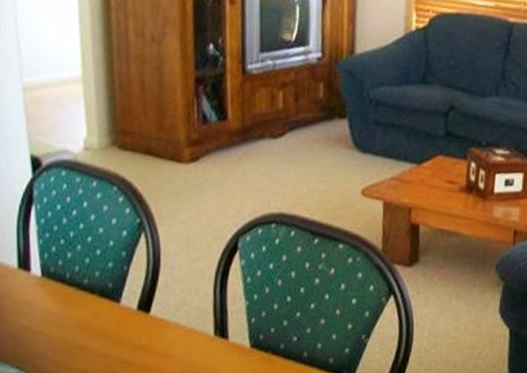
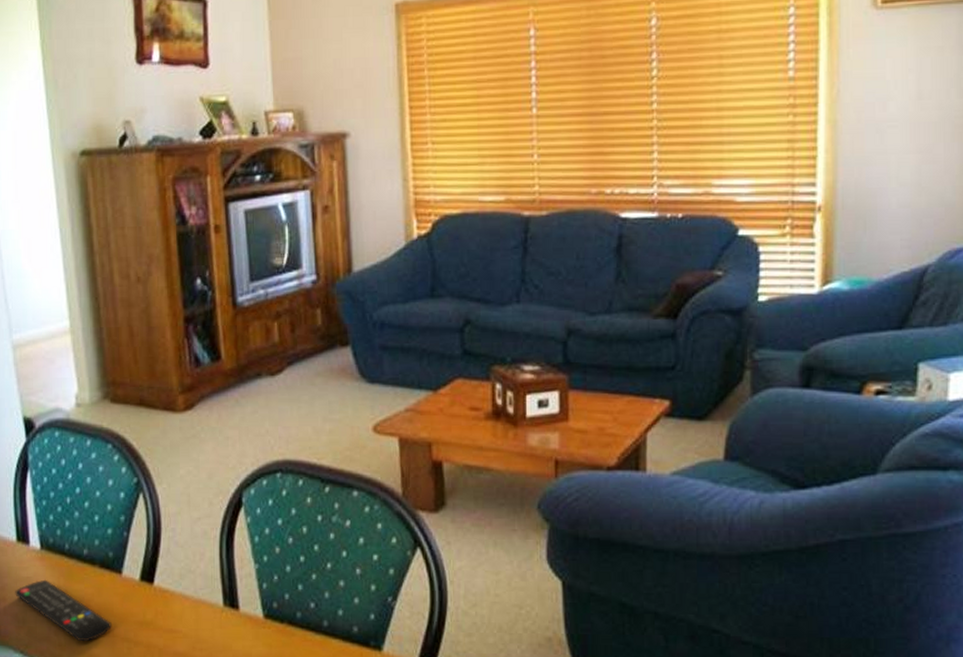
remote control: none [14,304,107,361] -> present [15,579,112,642]

